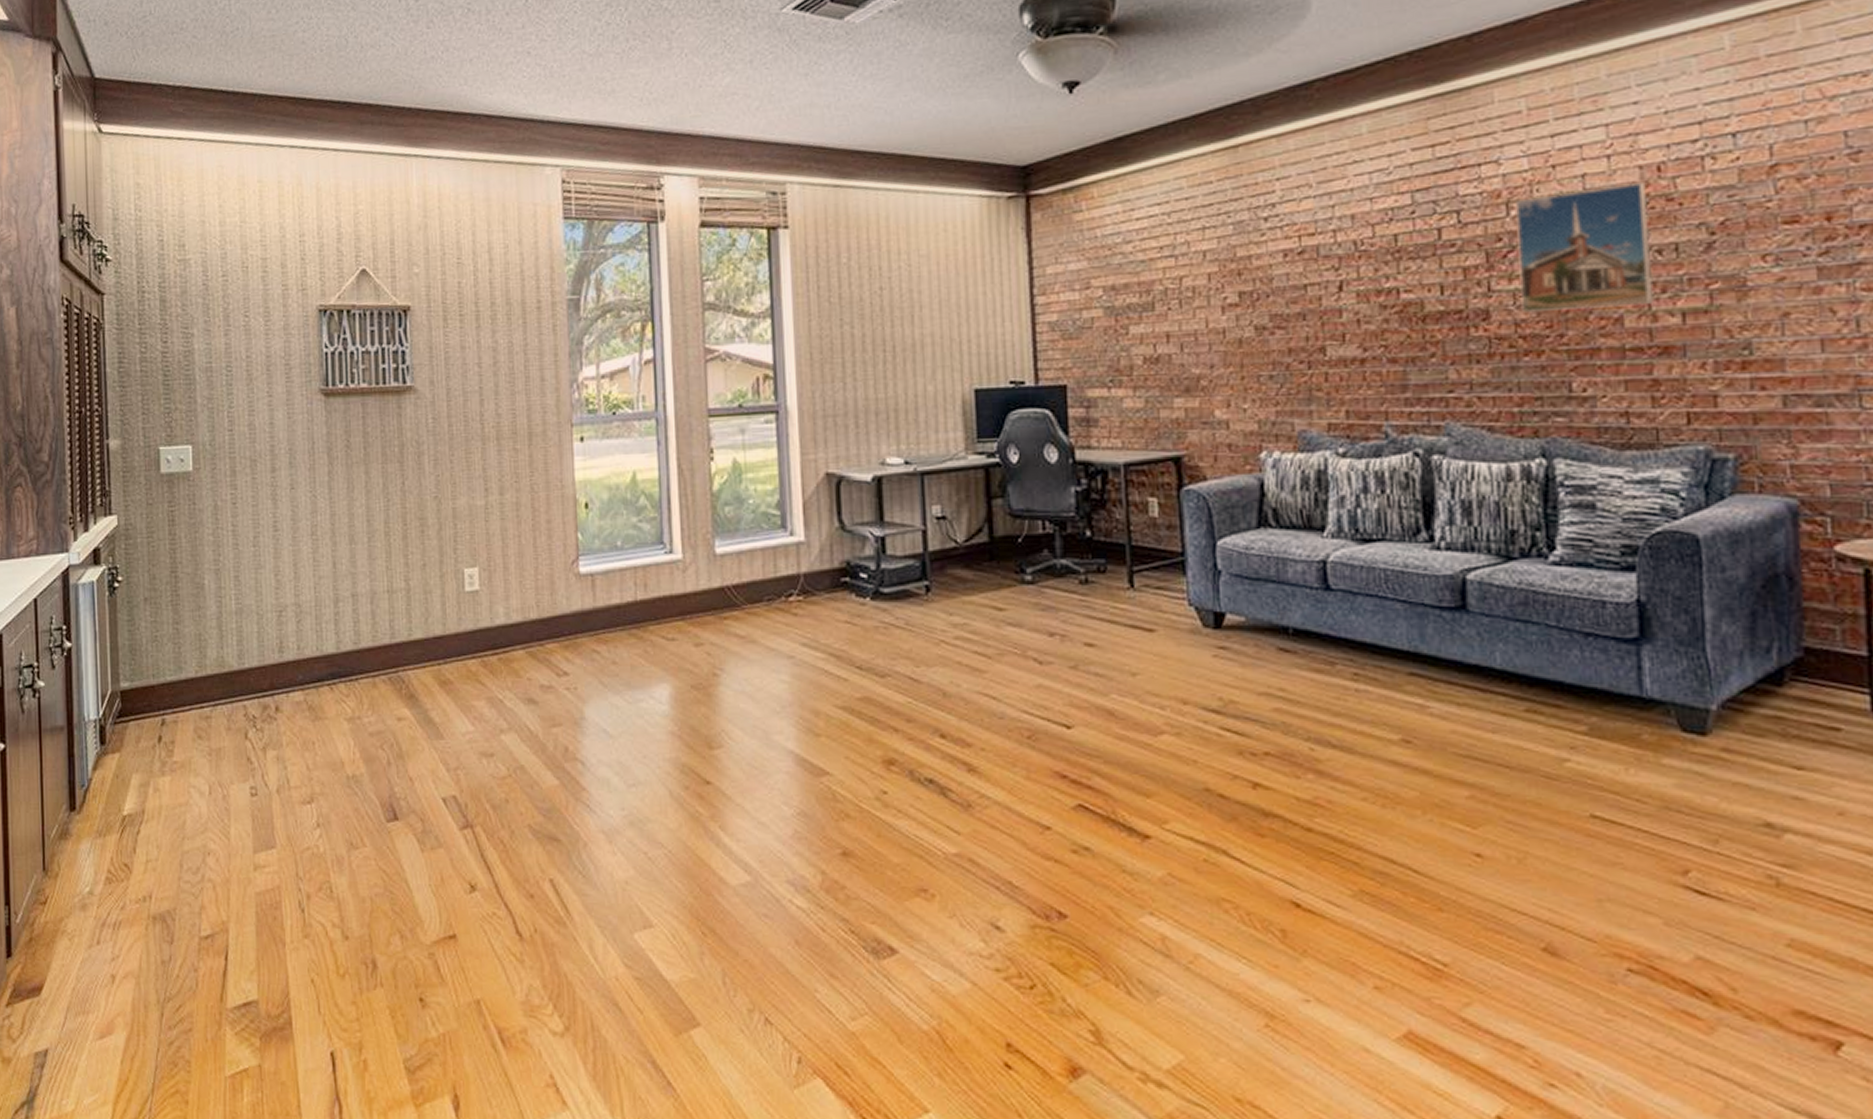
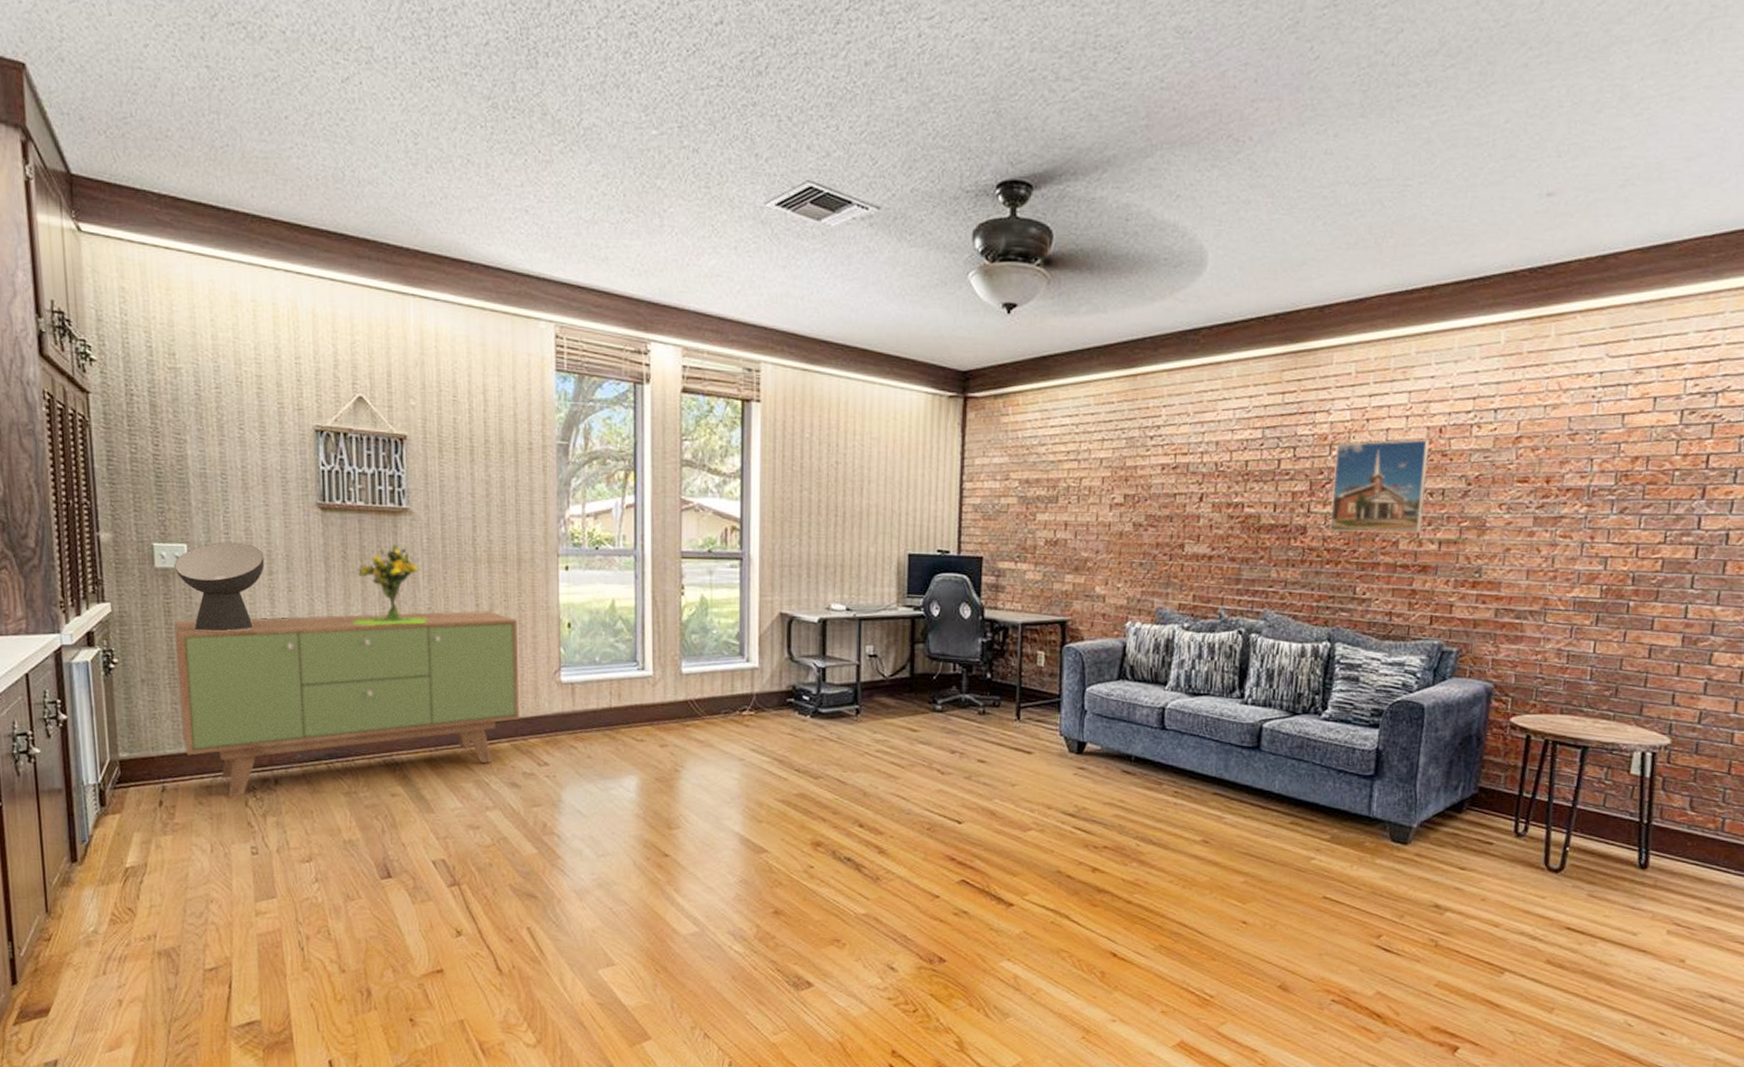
sideboard: none [176,495,536,729] -> present [173,610,520,798]
table lamp: none [179,439,301,540] -> present [174,541,299,632]
bouquet: none [356,426,434,522] -> present [352,543,428,626]

